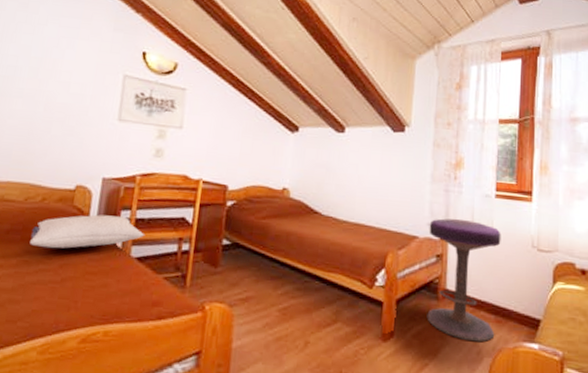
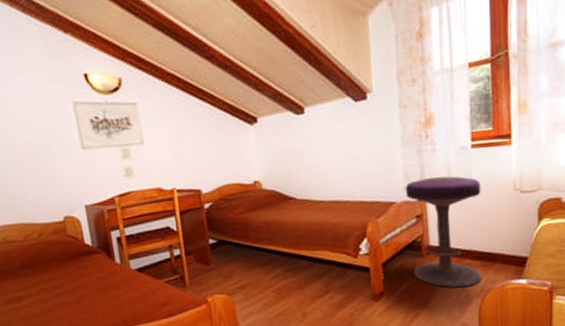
pillow: present [30,214,145,249] -> none [39,236,138,276]

